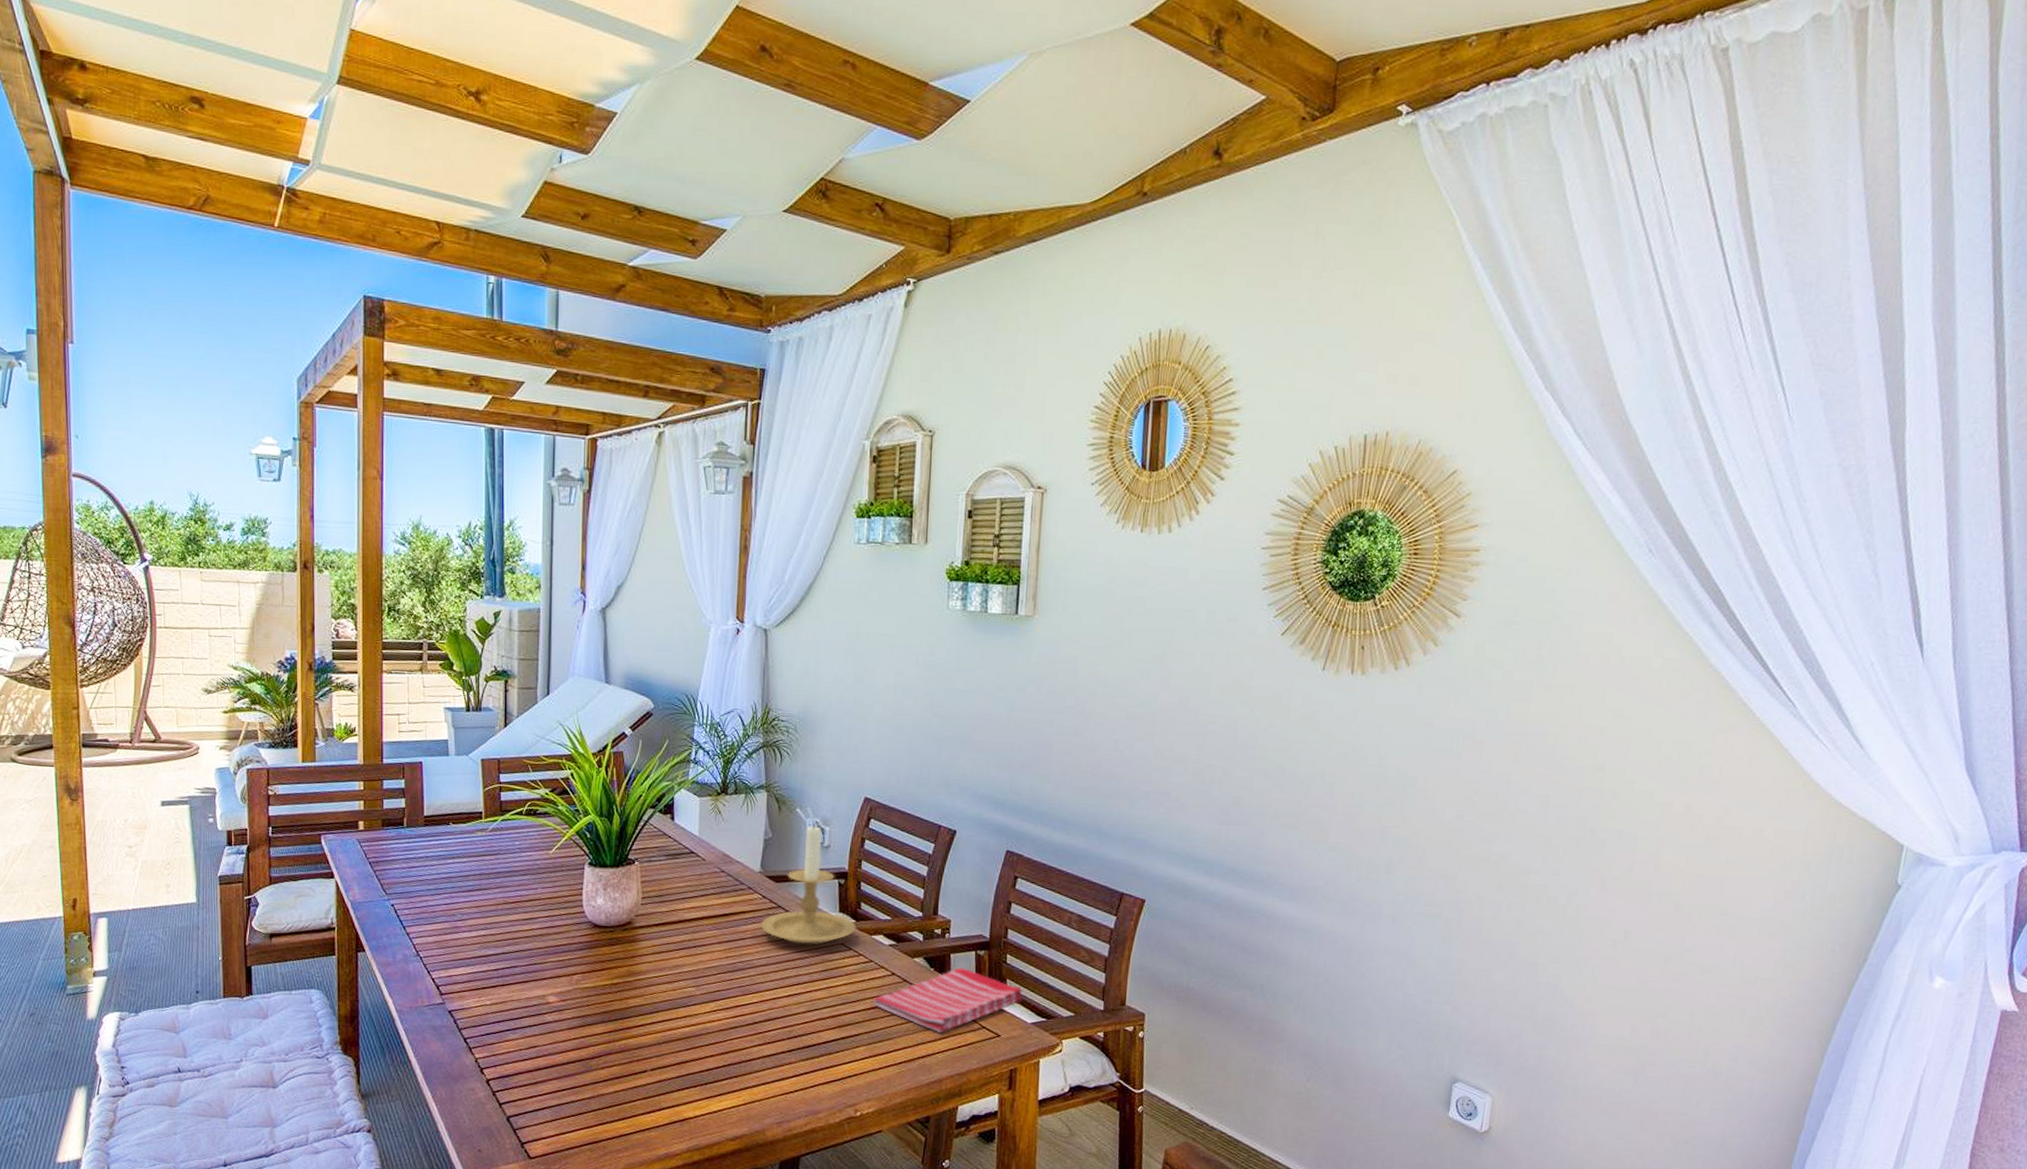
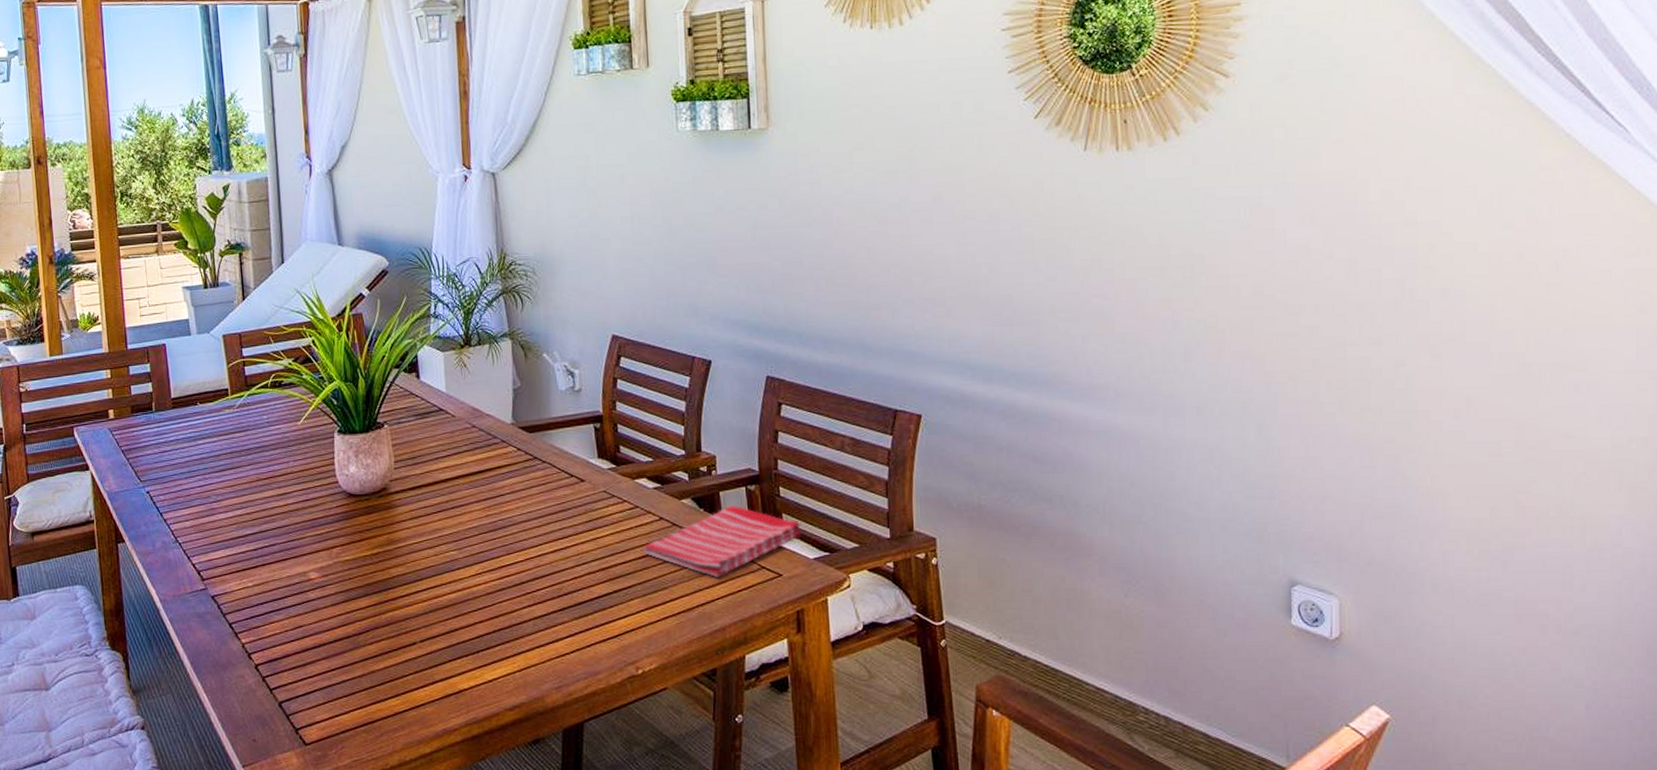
candle holder: present [761,822,856,945] -> none [518,366,617,496]

